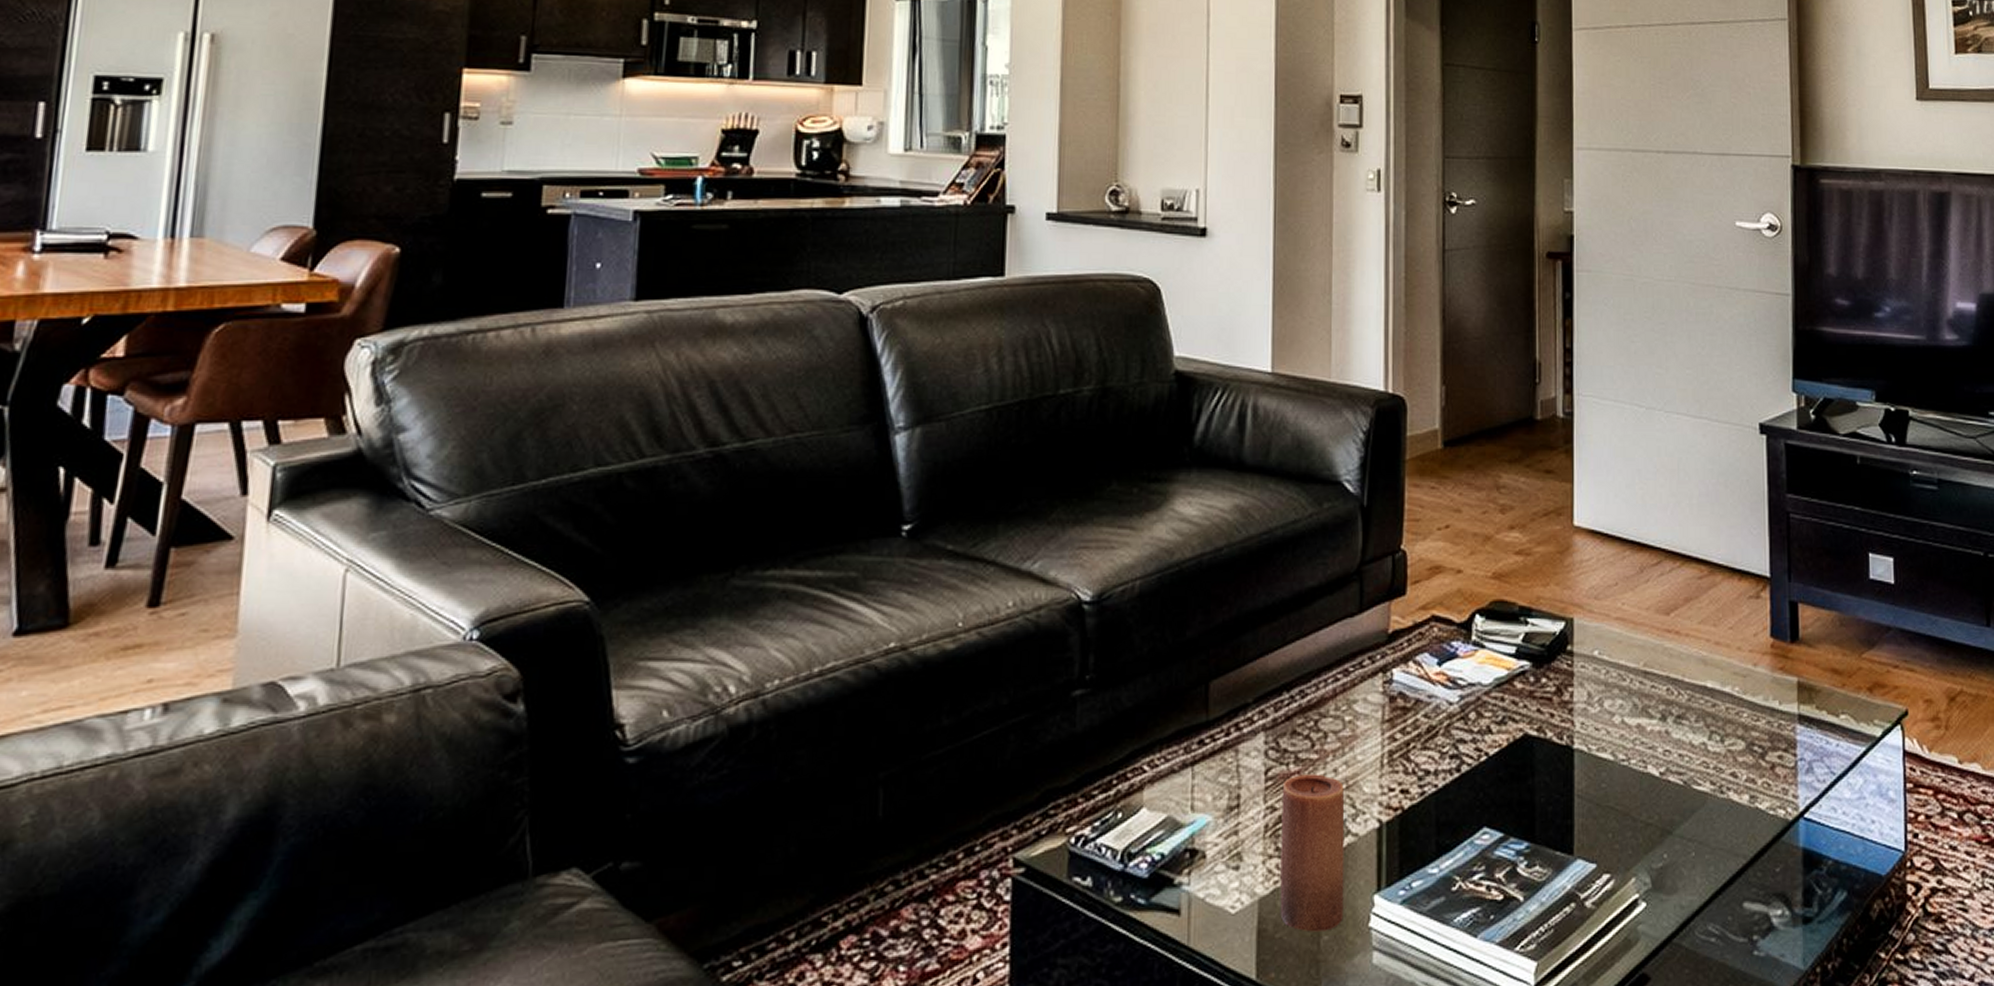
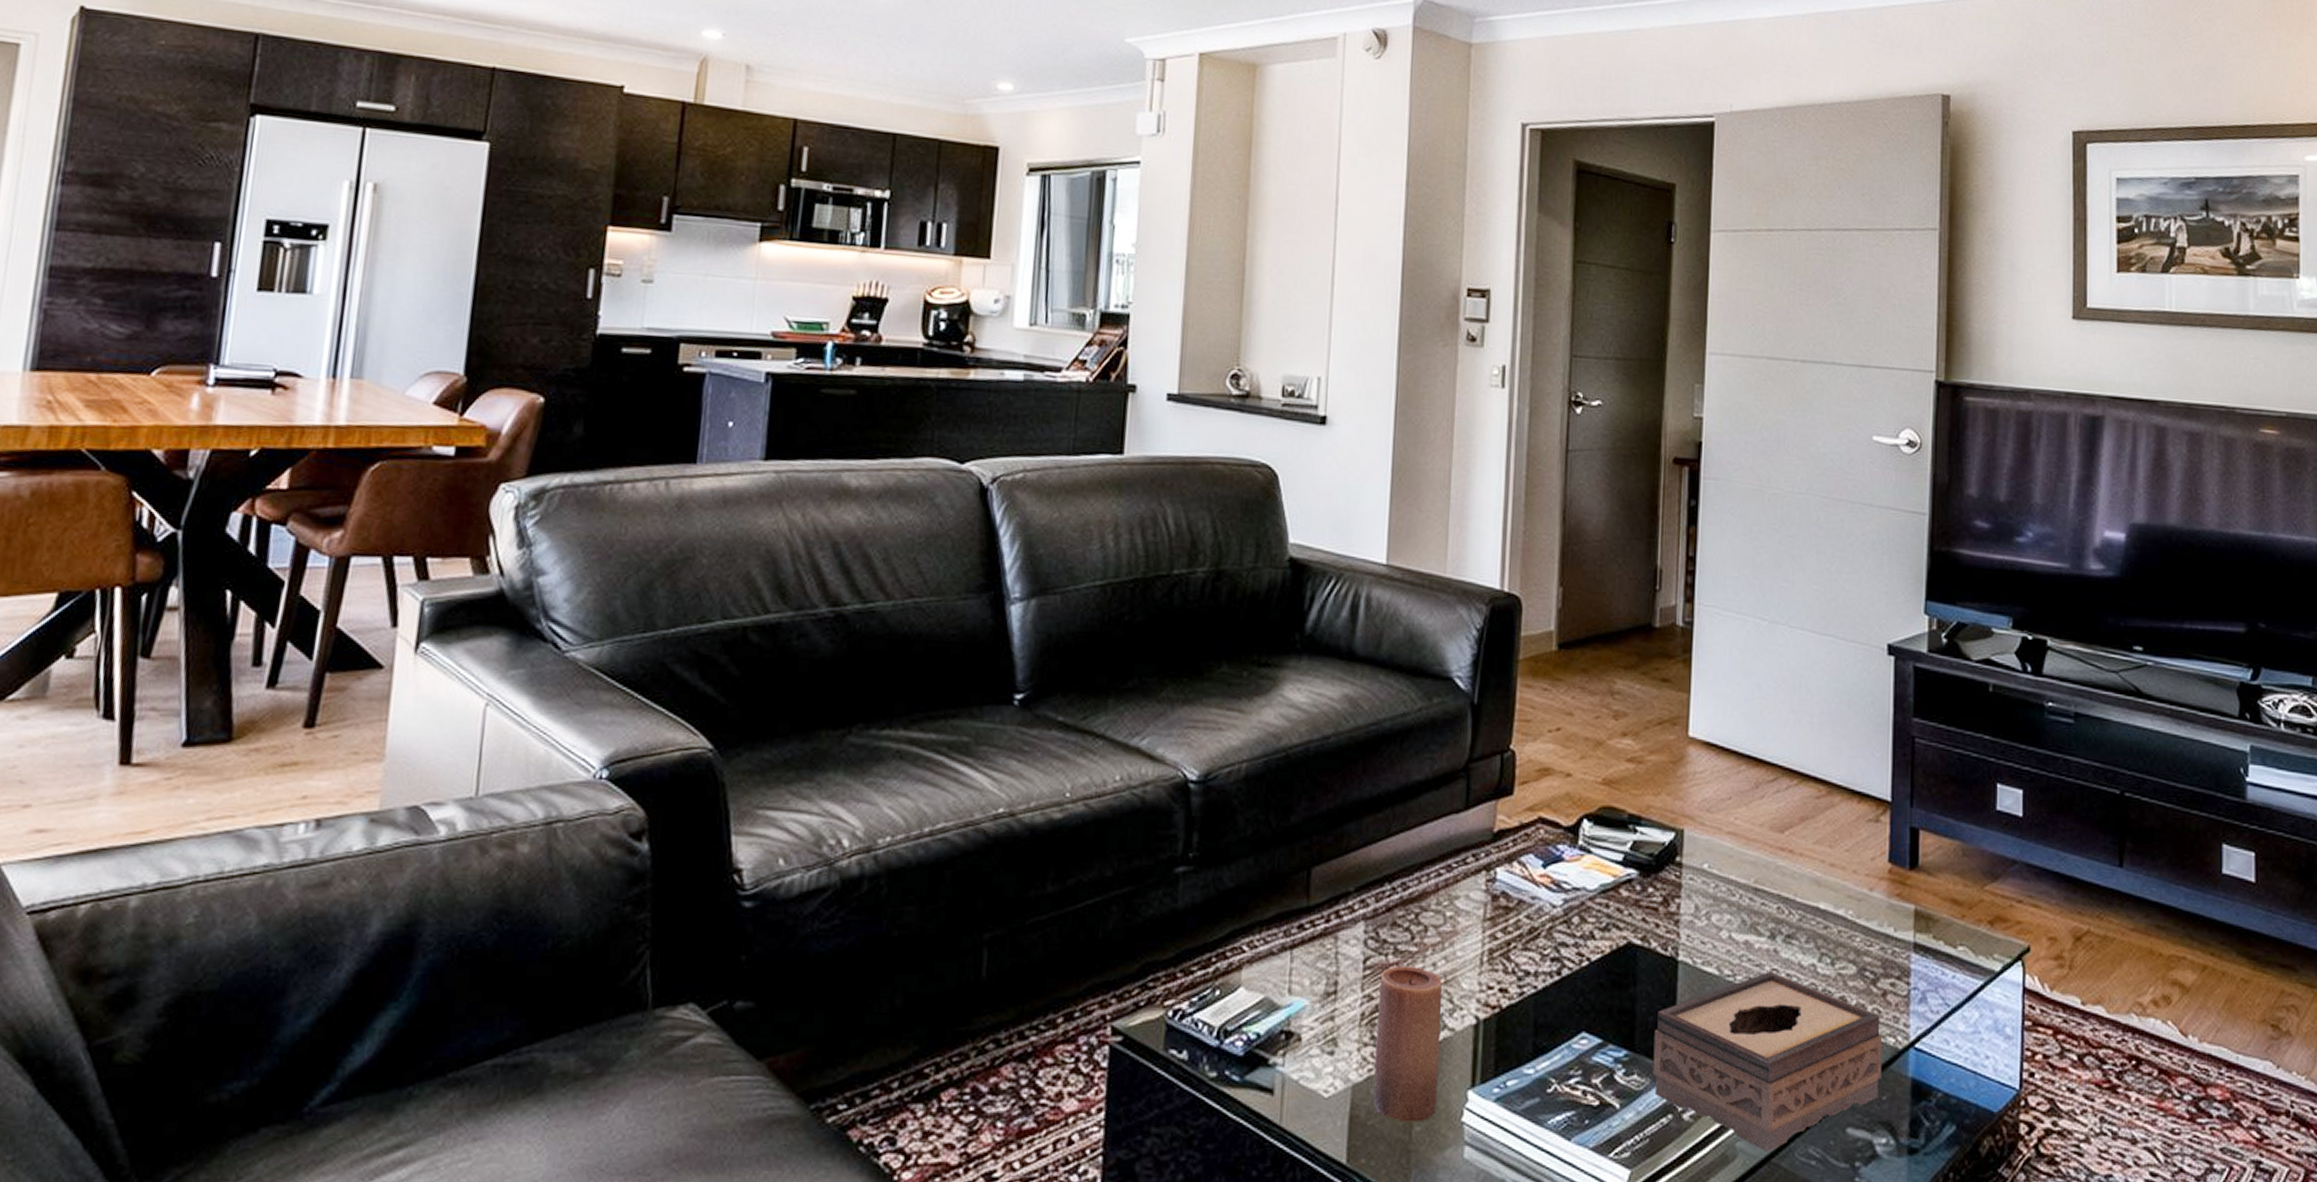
tissue box: none [1554,753,1774,932] -> present [1652,972,1883,1151]

